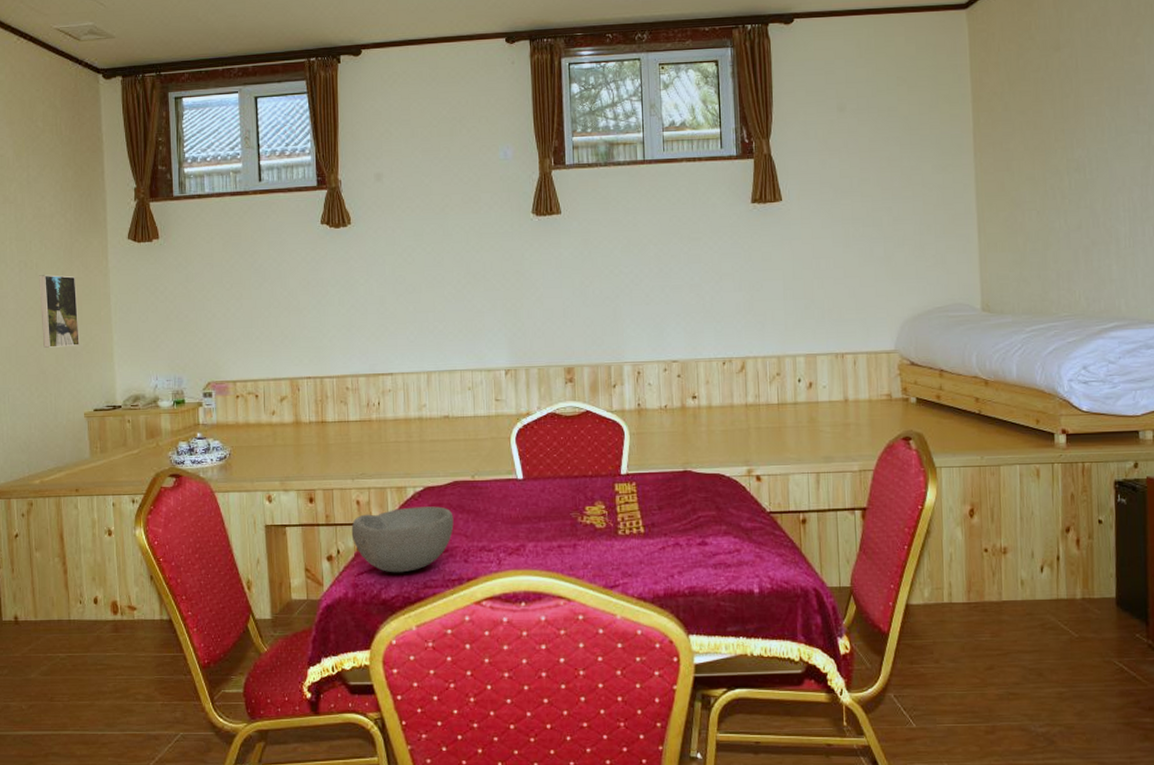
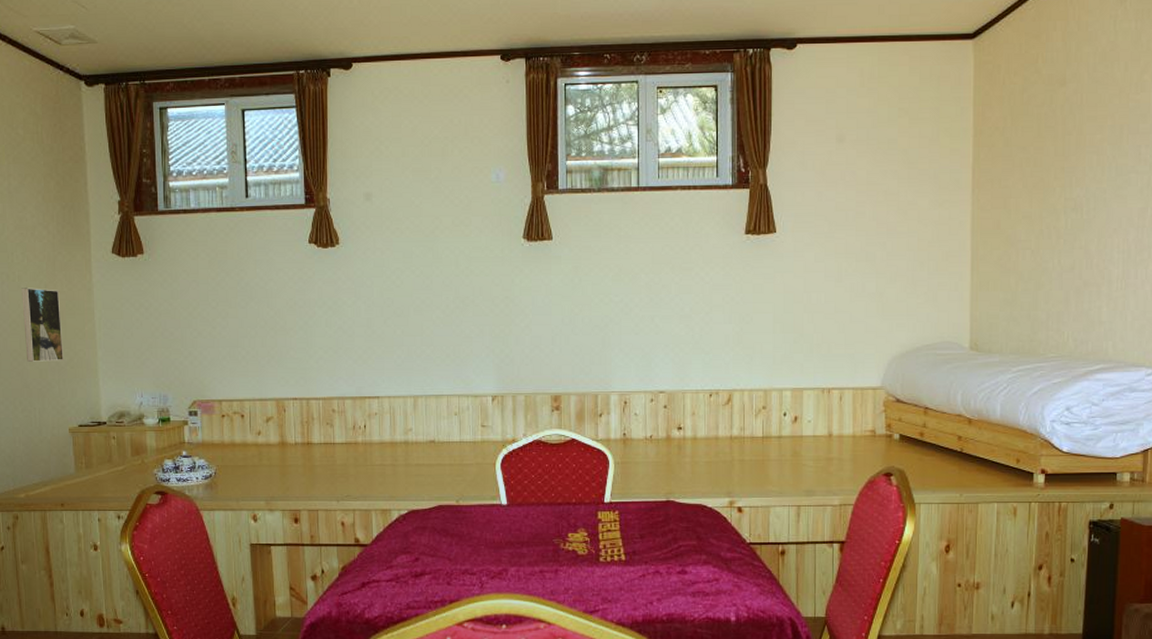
bowl: present [351,506,454,573] -> none [336,529,437,594]

